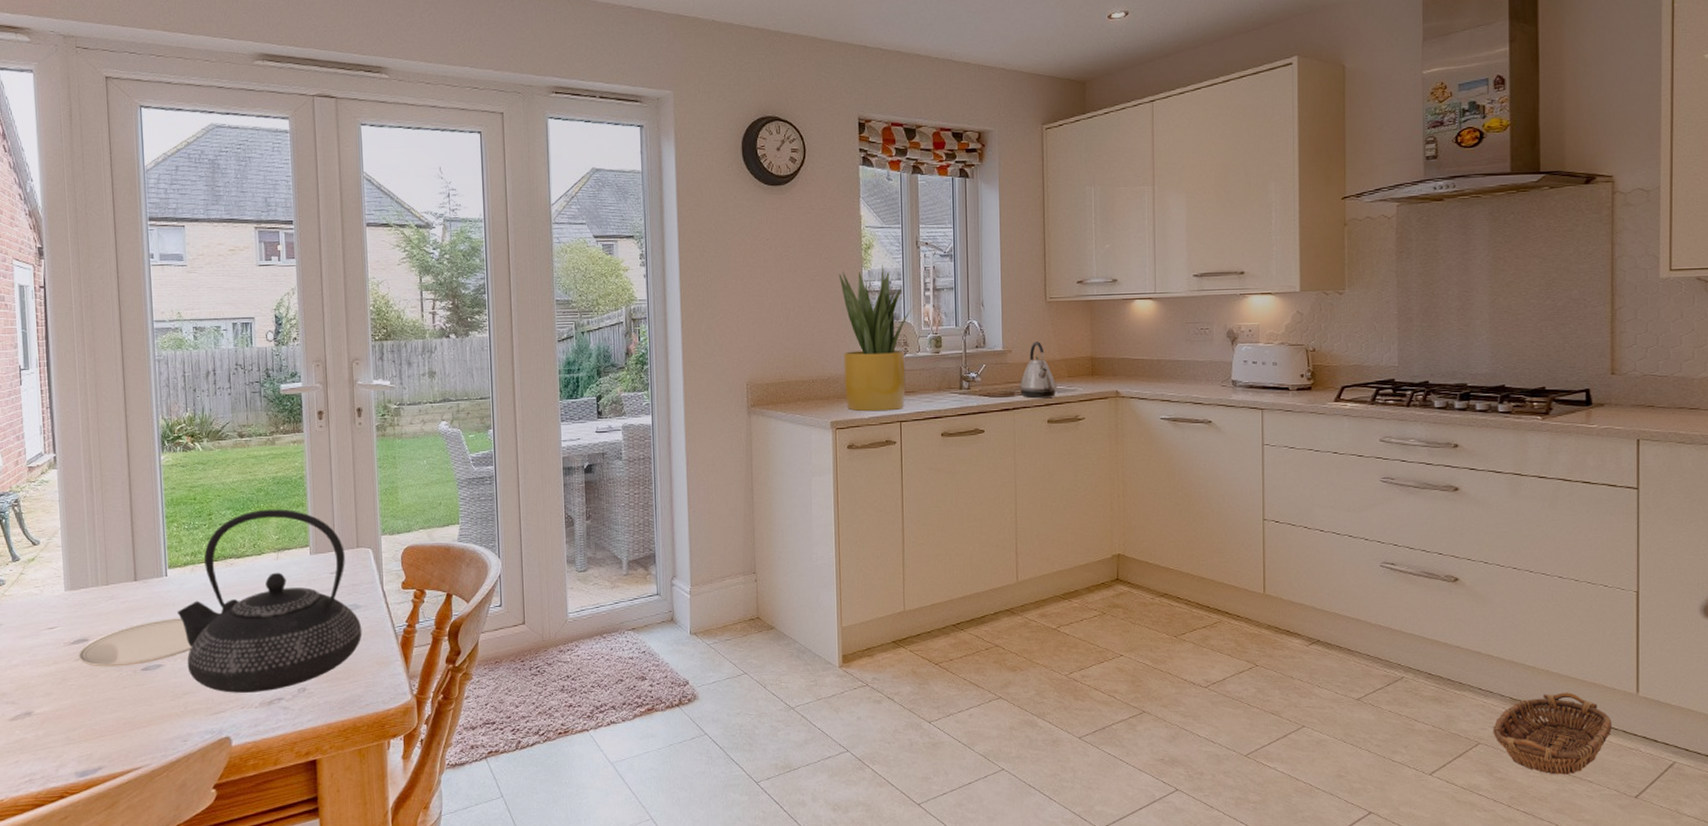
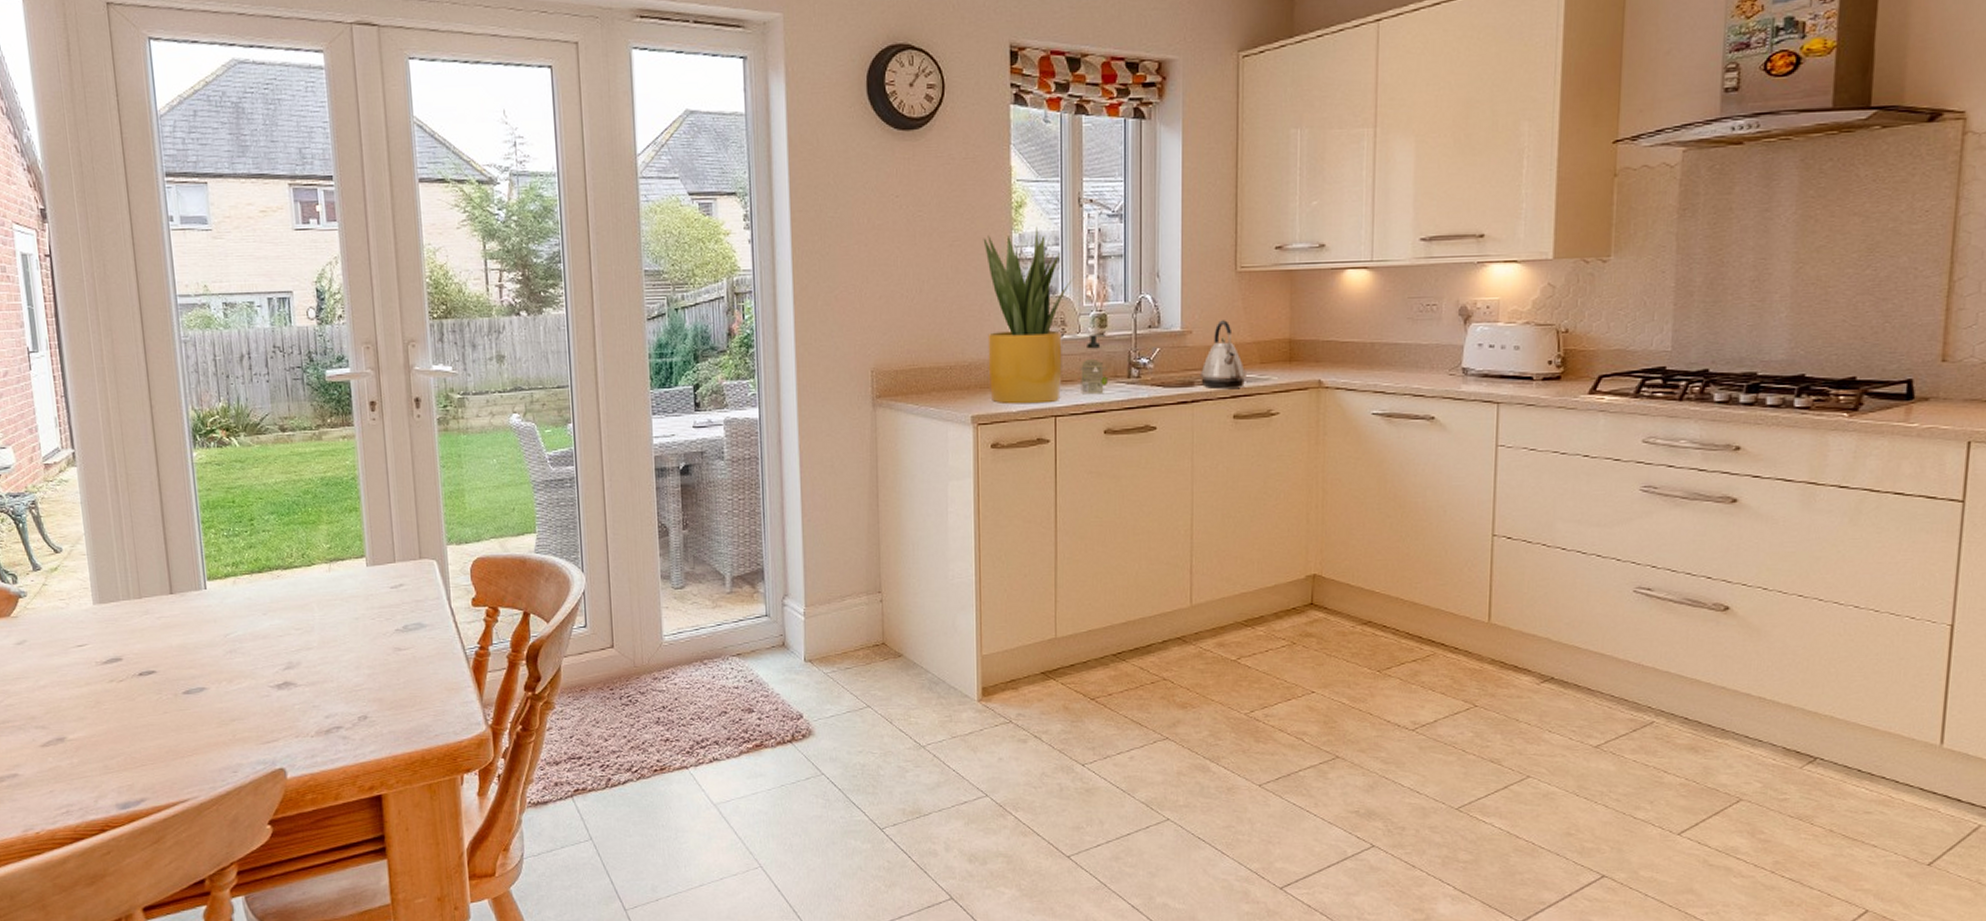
plate: present [78,618,192,667] -> none [112,636,238,689]
teapot: present [177,509,362,693] -> none [219,514,429,720]
soap dispenser: none [920,352,944,404] -> present [1079,333,1109,395]
basket: present [1493,692,1612,775] -> none [1759,742,1907,838]

